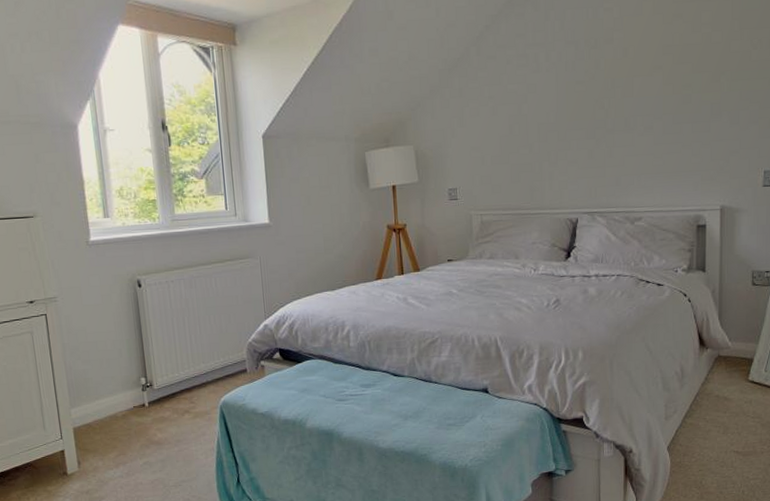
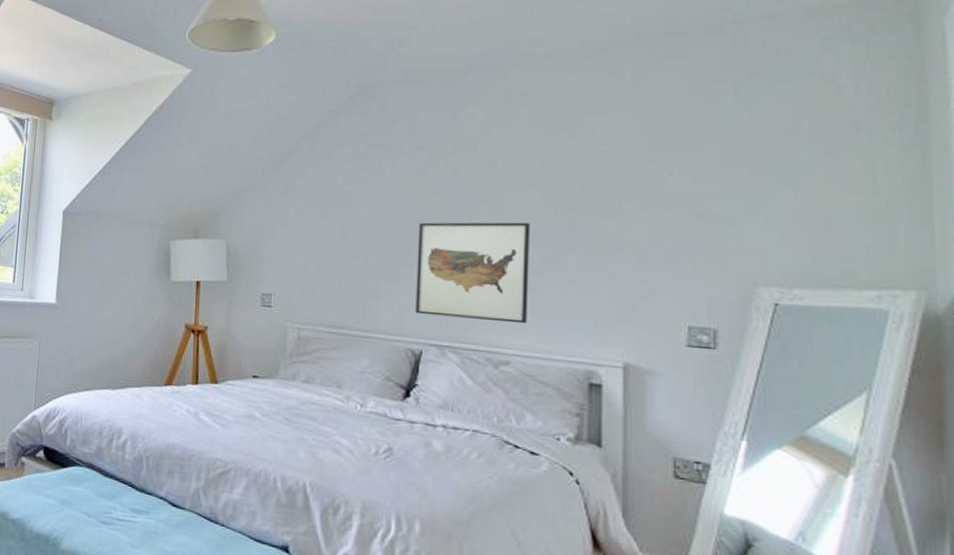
wall art: none [570,101,655,189] -> present [416,222,531,324]

